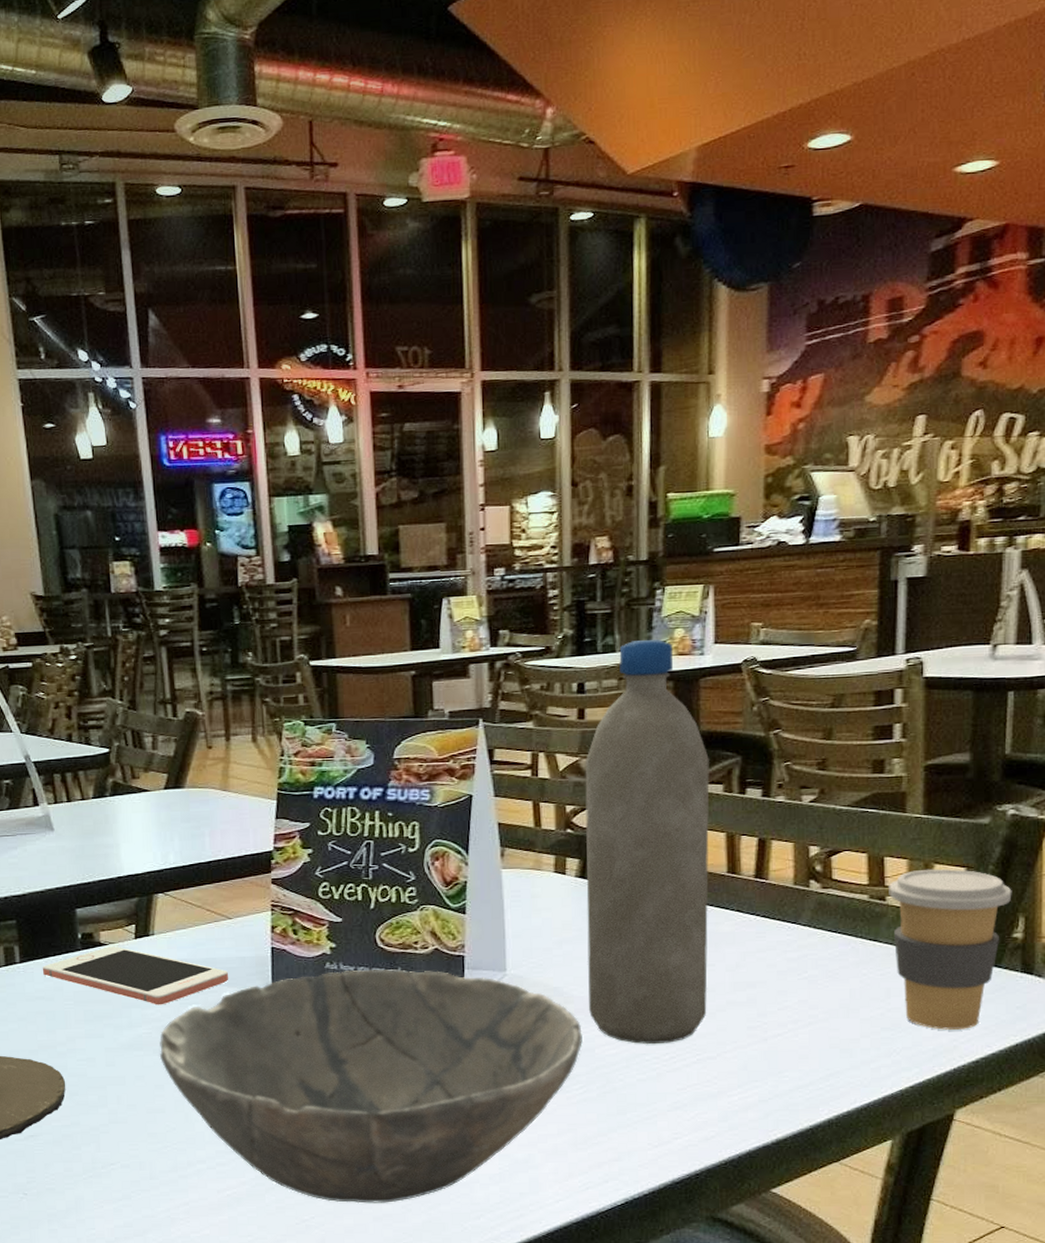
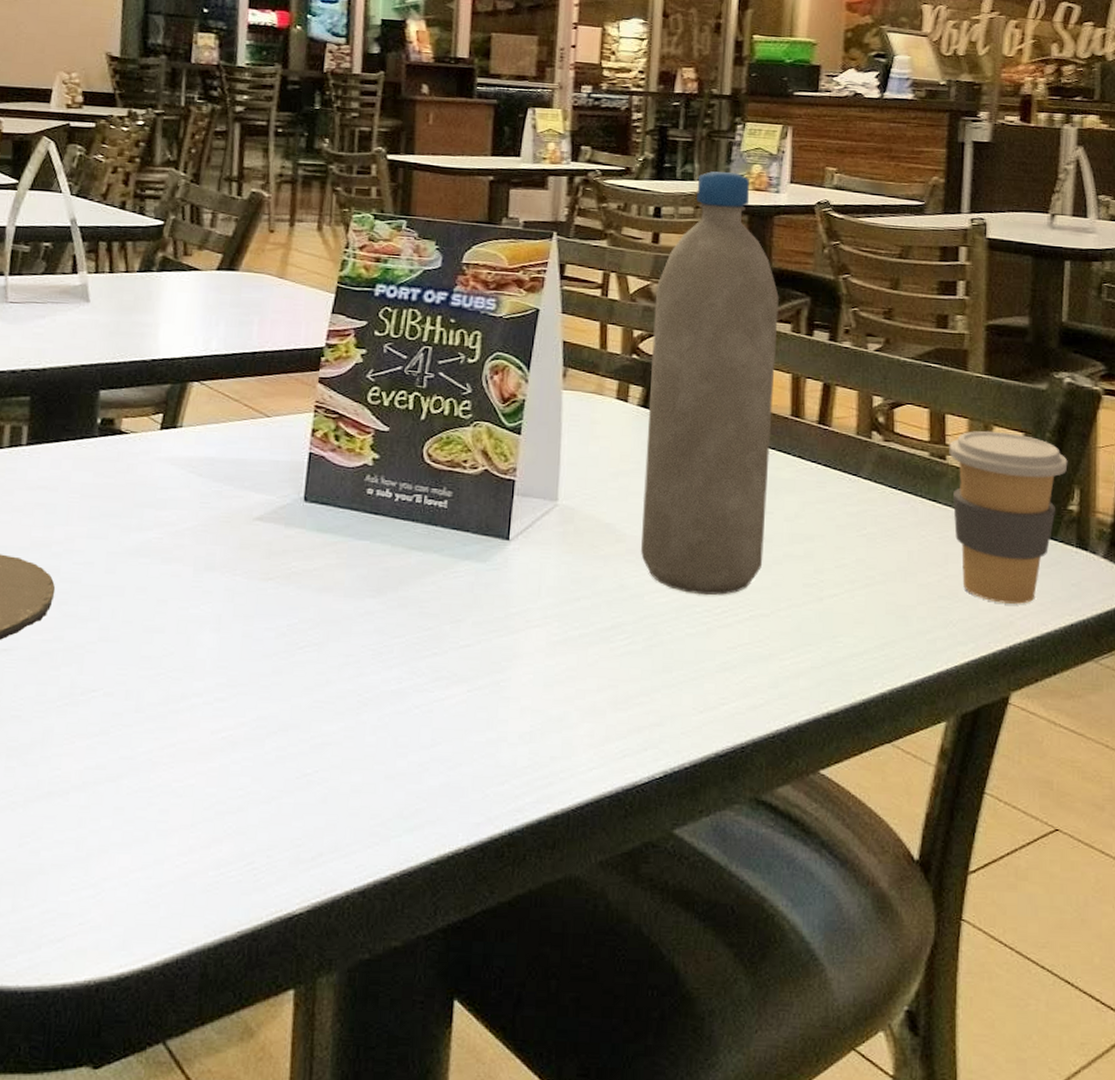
cell phone: present [42,946,229,1005] -> none [50,435,259,507]
bowl: present [160,969,583,1204] -> none [168,485,632,759]

